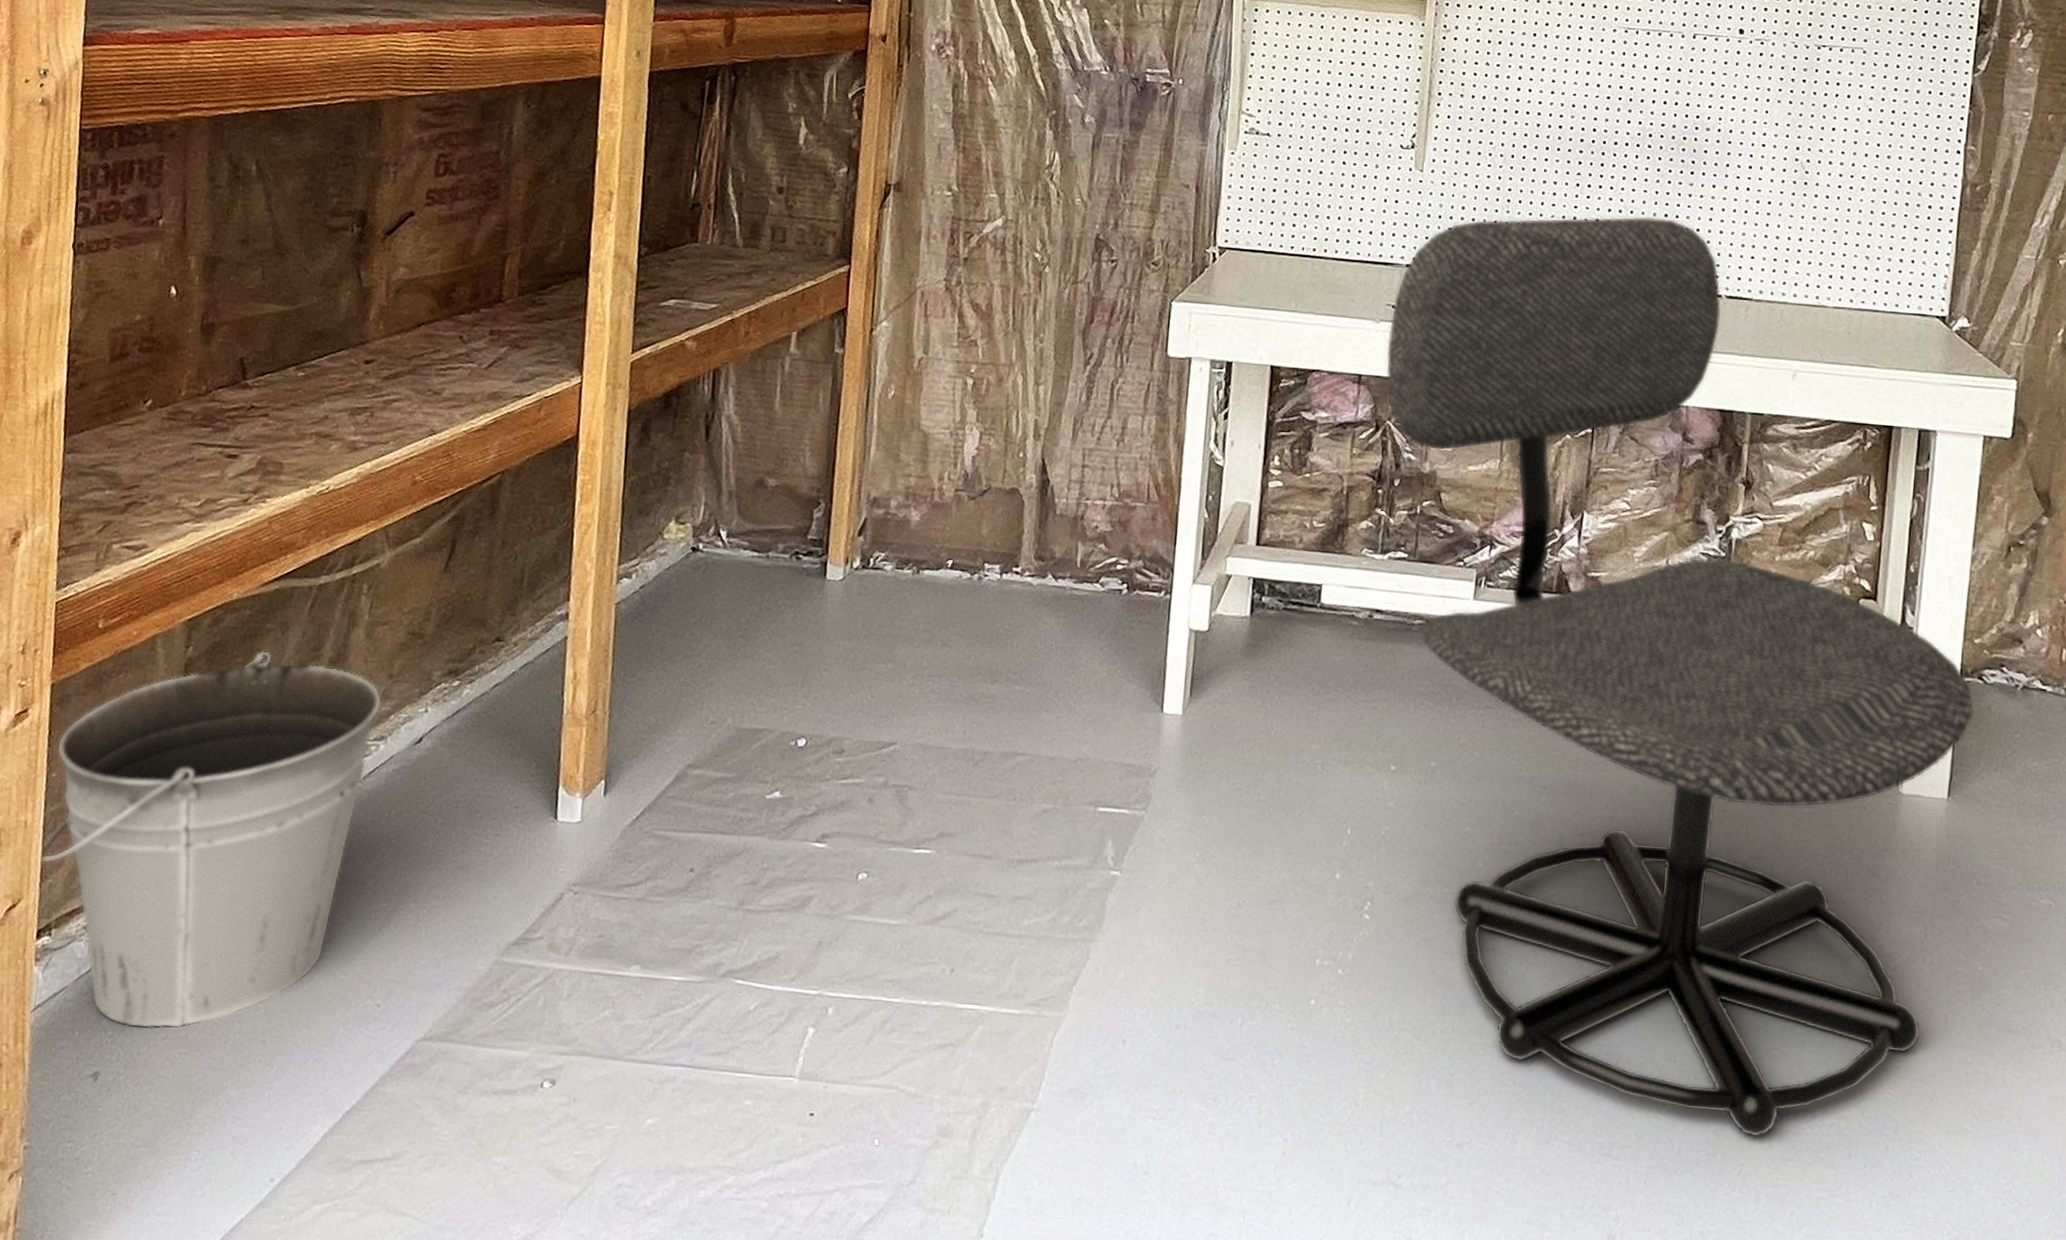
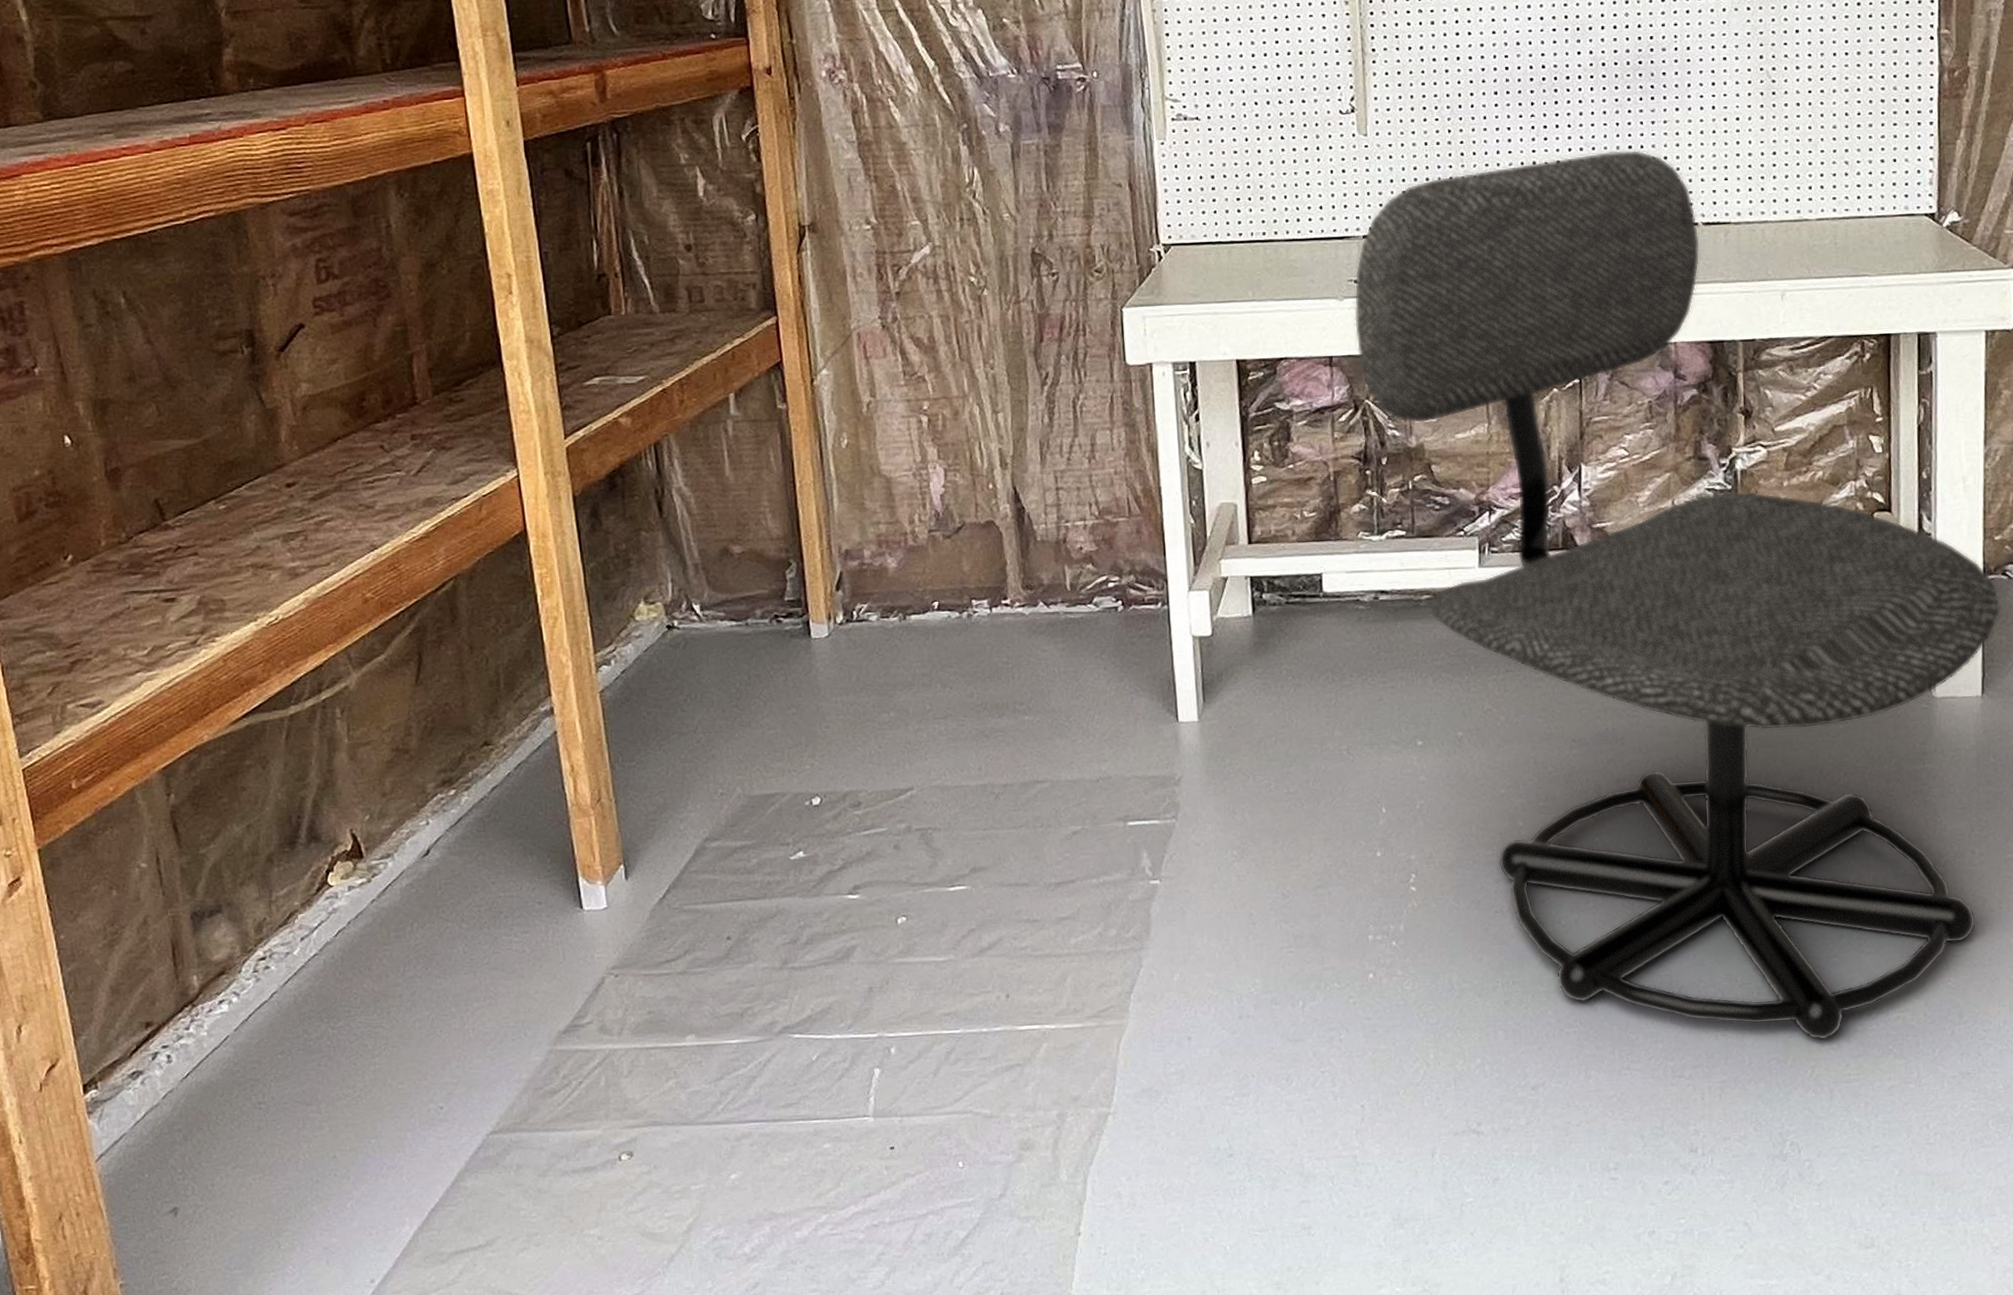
bucket: present [42,651,382,1029] -> none [59,788,381,1162]

